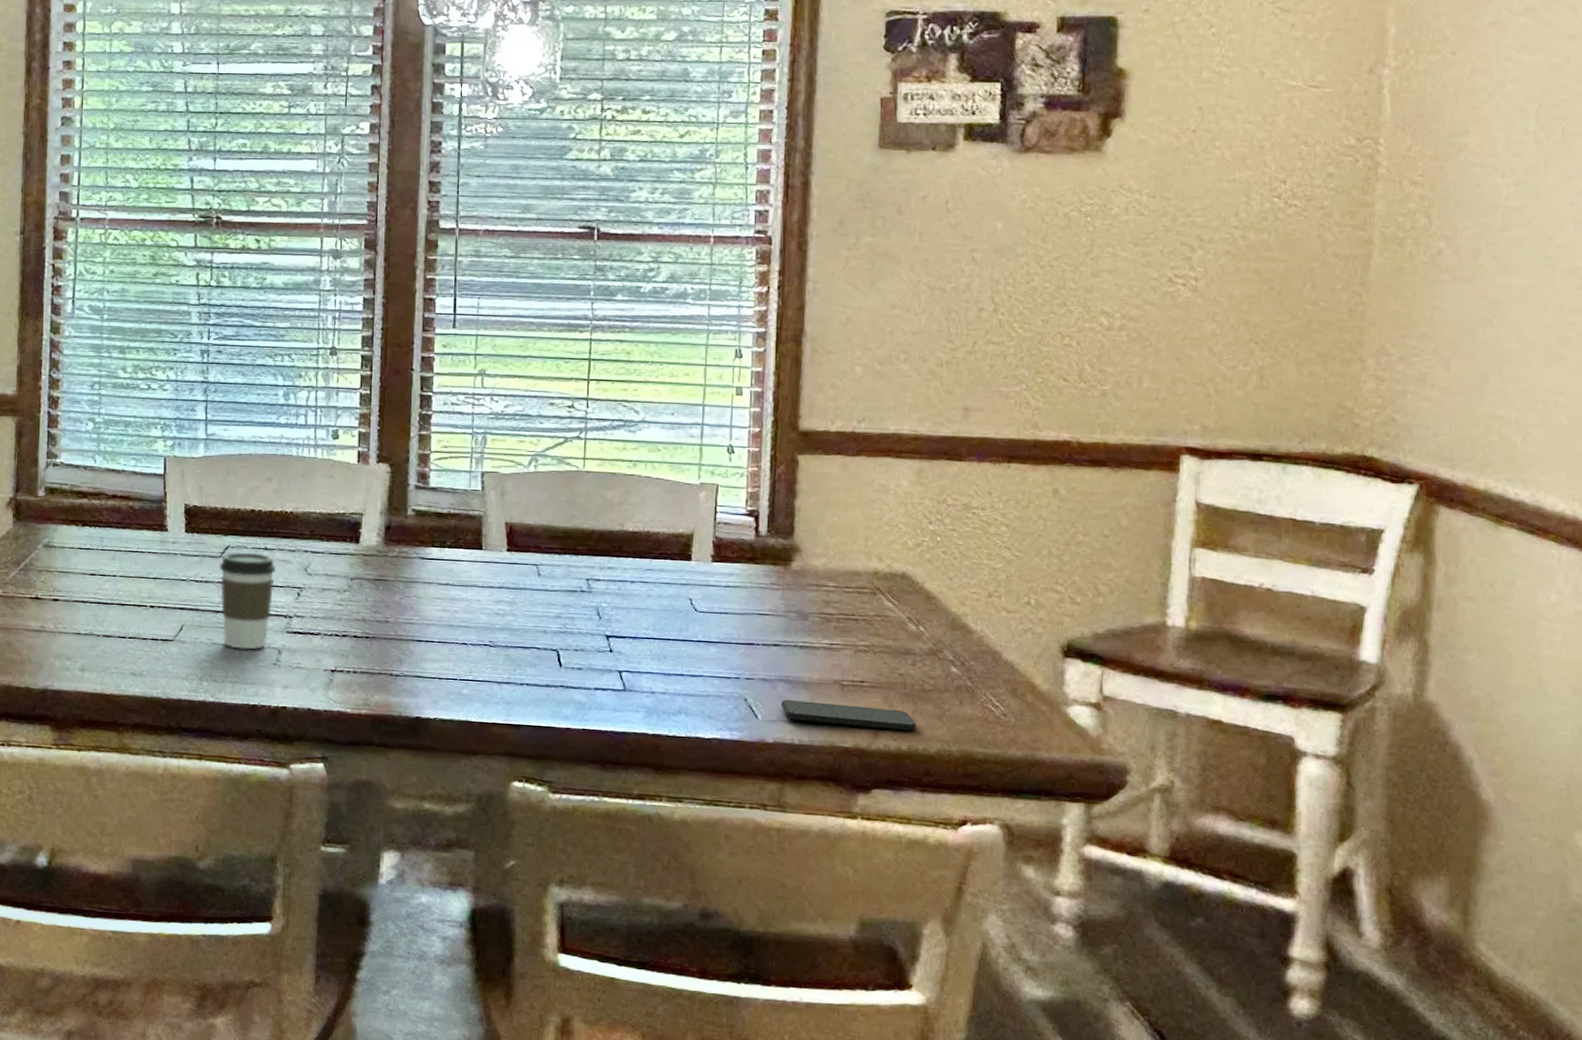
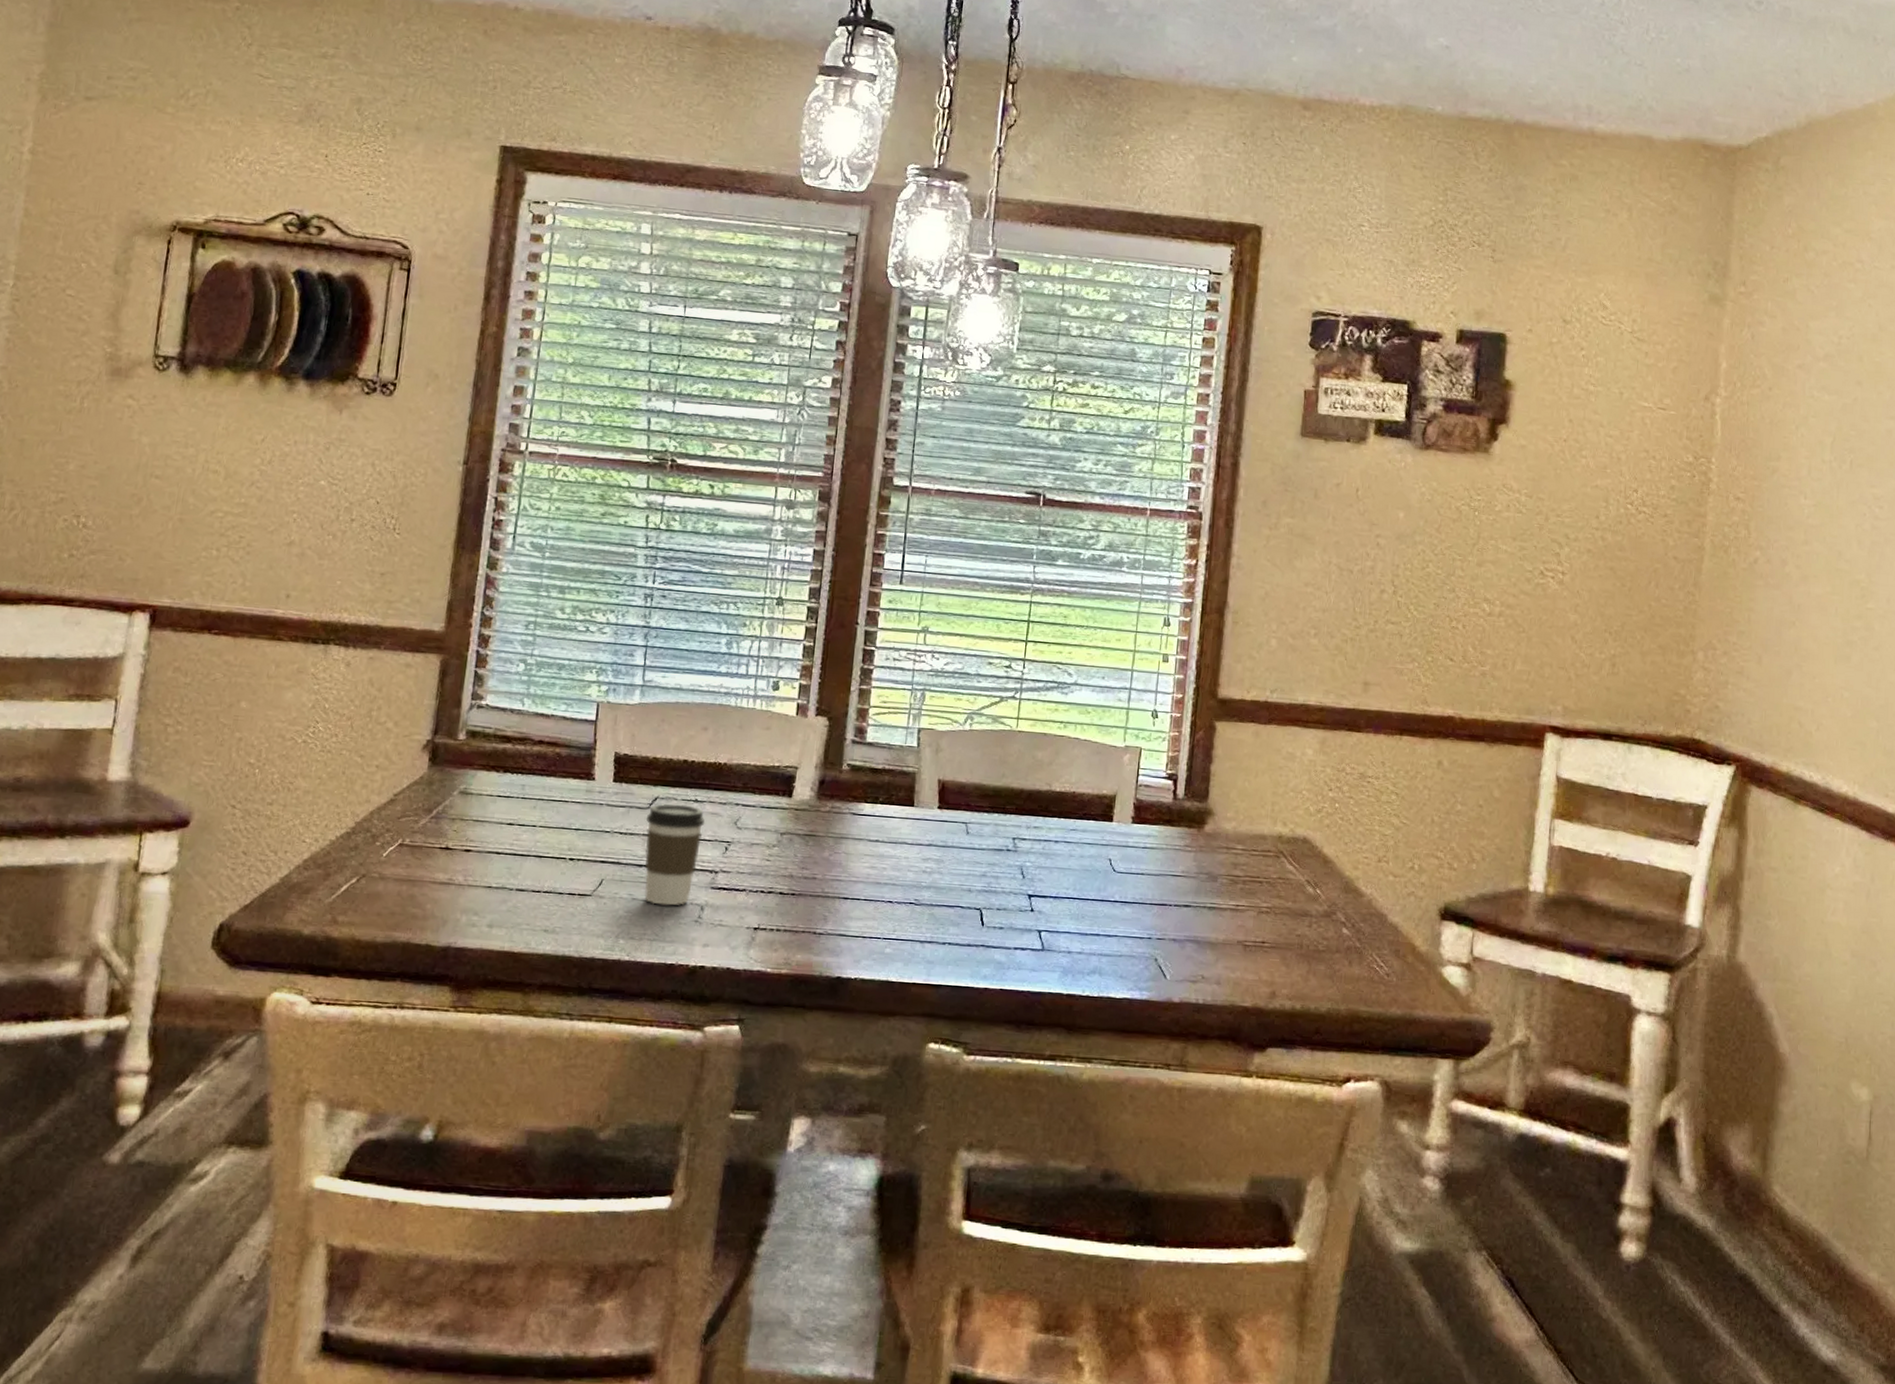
smartphone: present [780,700,917,731] -> none [1188,960,1310,991]

